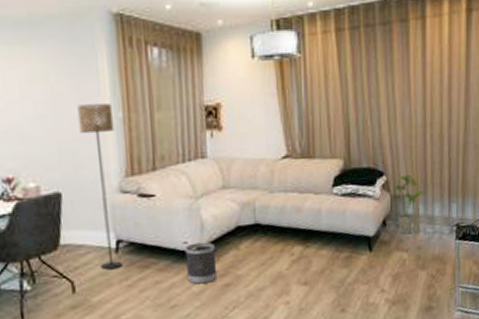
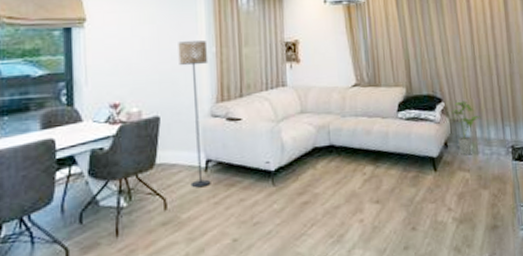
wastebasket: present [185,242,218,285] -> none [267,162,297,202]

